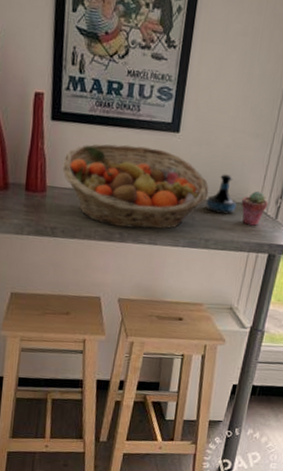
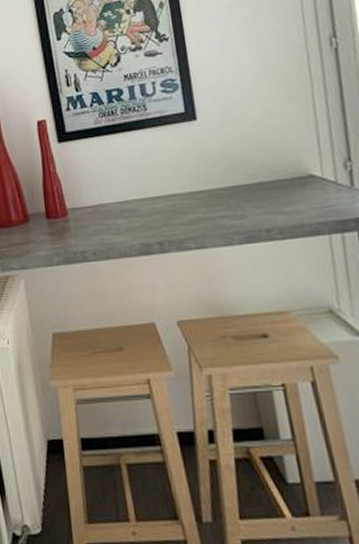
fruit basket: present [62,143,209,229] -> none [78,142,253,237]
tequila bottle: present [206,174,237,215] -> none [252,149,294,196]
potted succulent: present [241,190,268,226] -> none [297,158,335,202]

